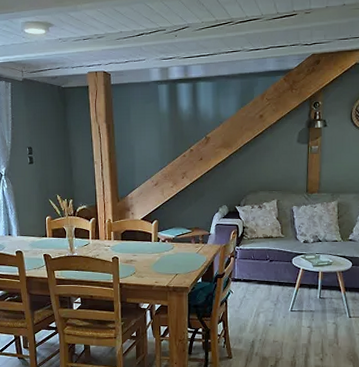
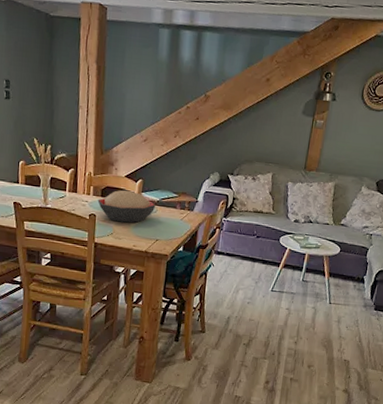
decorative bowl: none [118,231,172,262] -> present [97,190,156,223]

